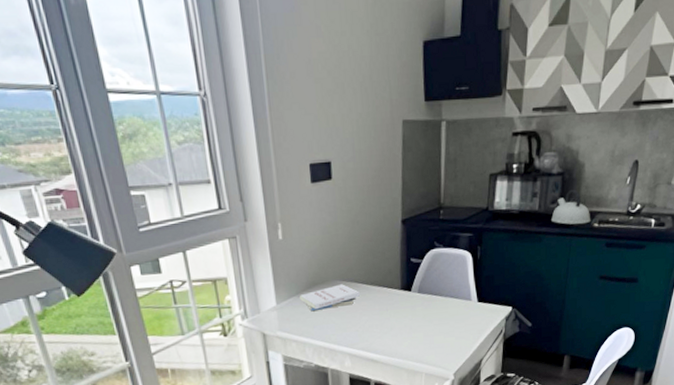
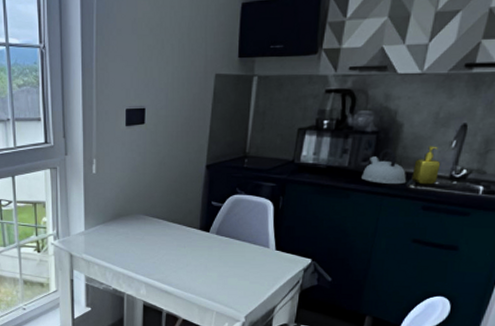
books: present [300,284,360,312] -> none [106,218,160,240]
soap dispenser: none [595,183,619,223] -> present [411,146,441,185]

